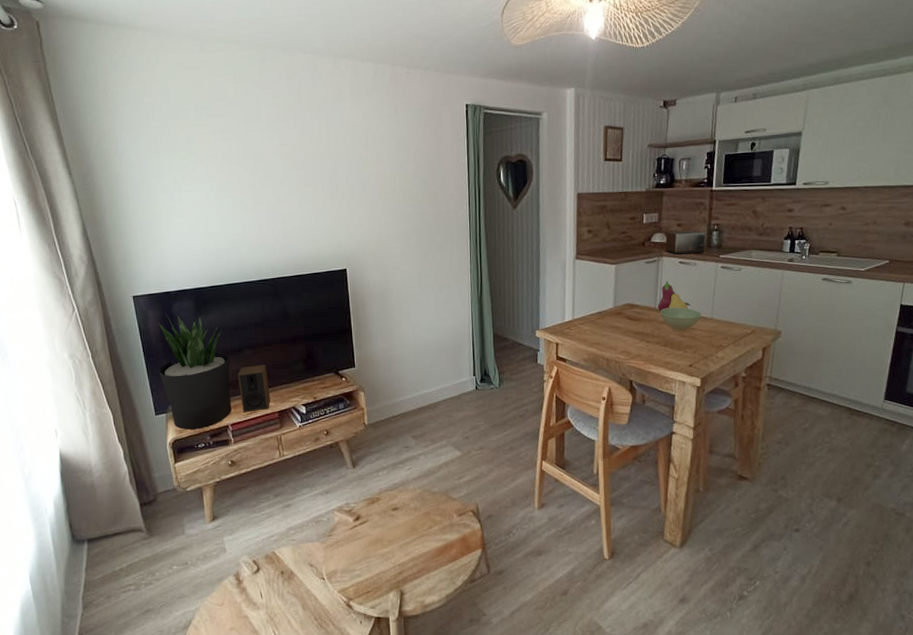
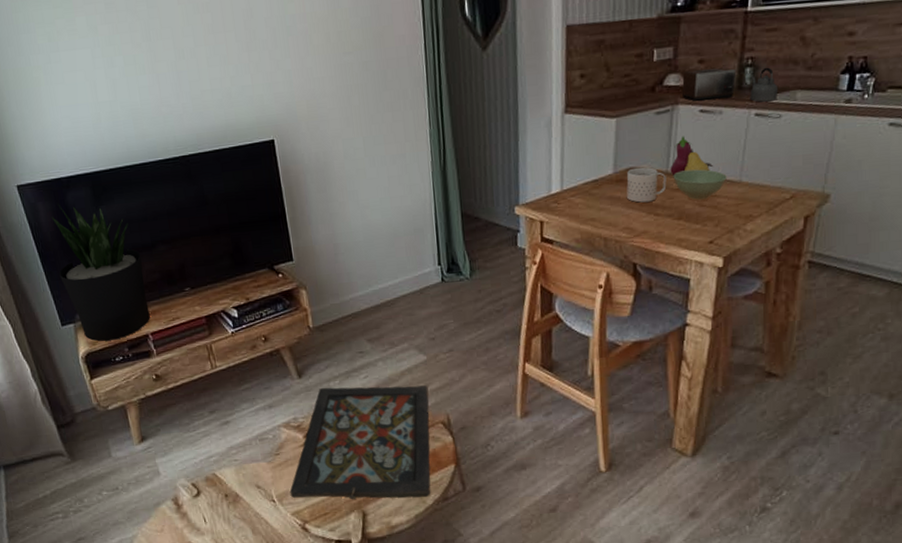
speaker: present [237,365,271,413] -> none [152,262,195,319]
decorative tray: none [338,476,462,580] -> present [289,385,431,500]
mug: none [623,303,655,332] -> present [626,167,667,203]
kettle: none [717,232,738,258] -> present [750,67,779,102]

